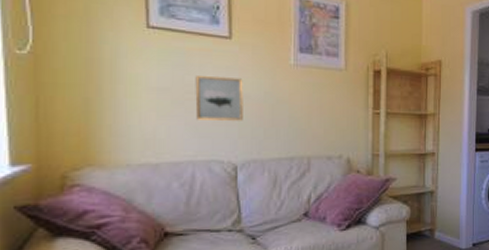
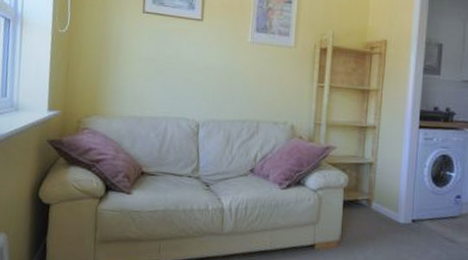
wall art: present [195,76,243,121] -> none [172,50,209,87]

